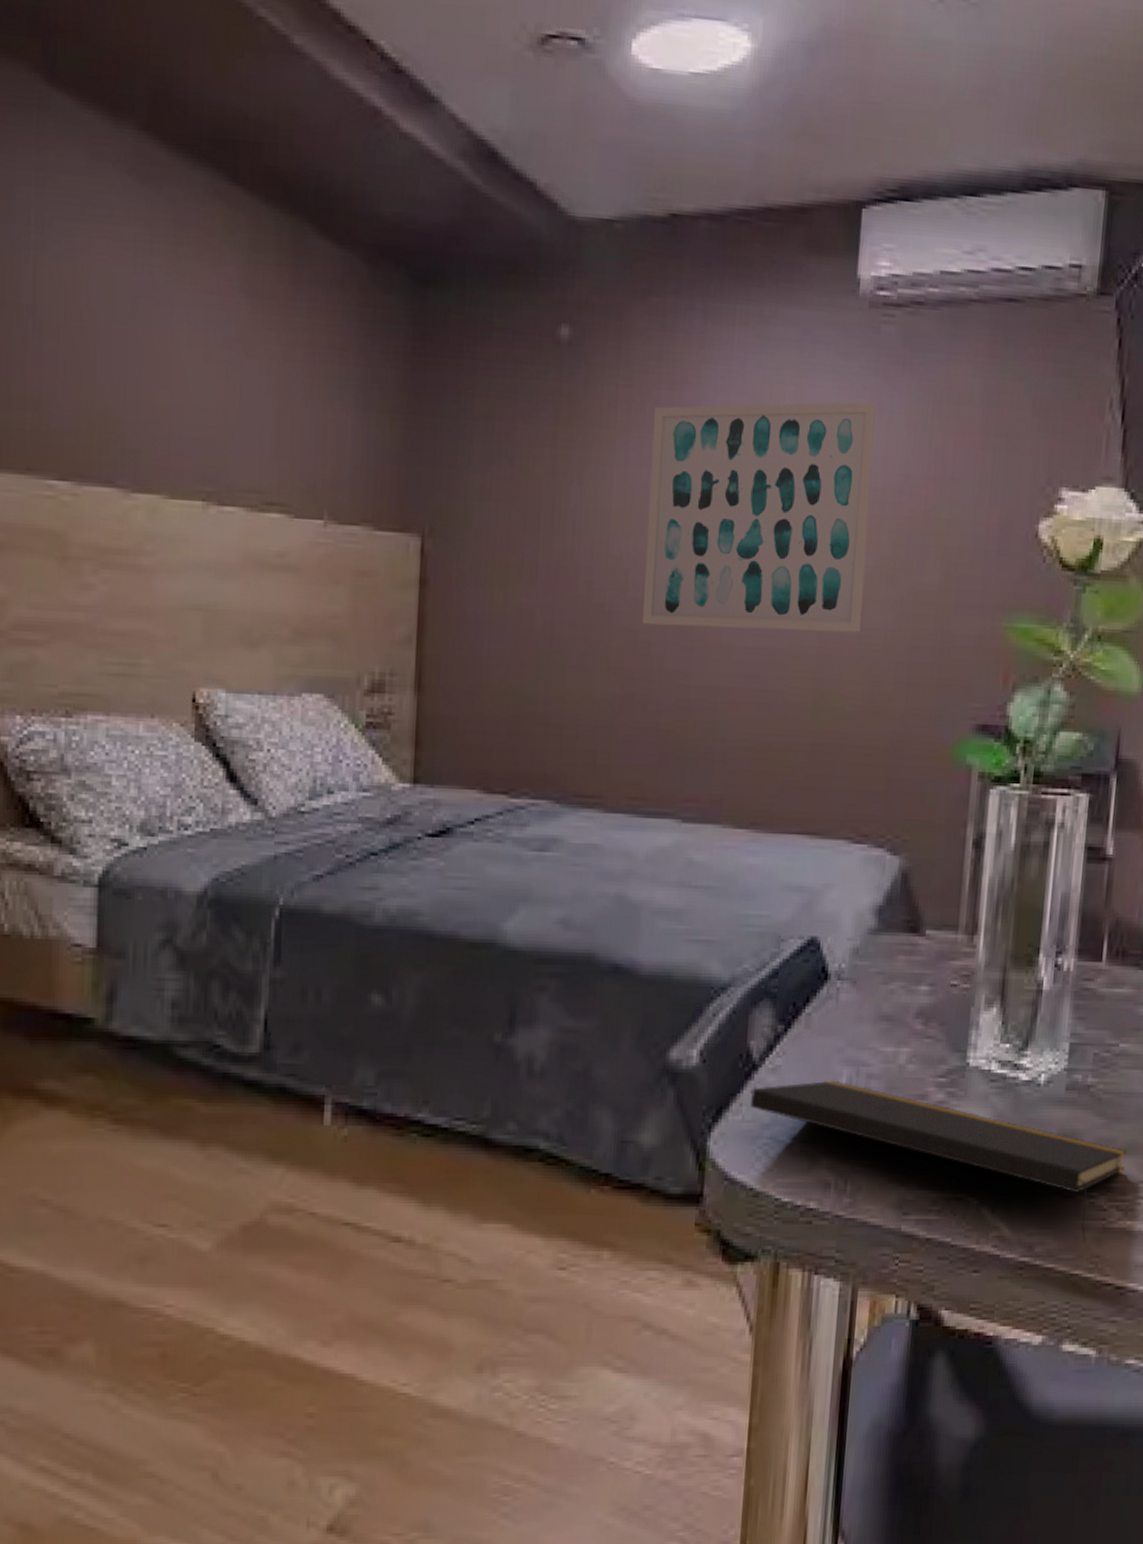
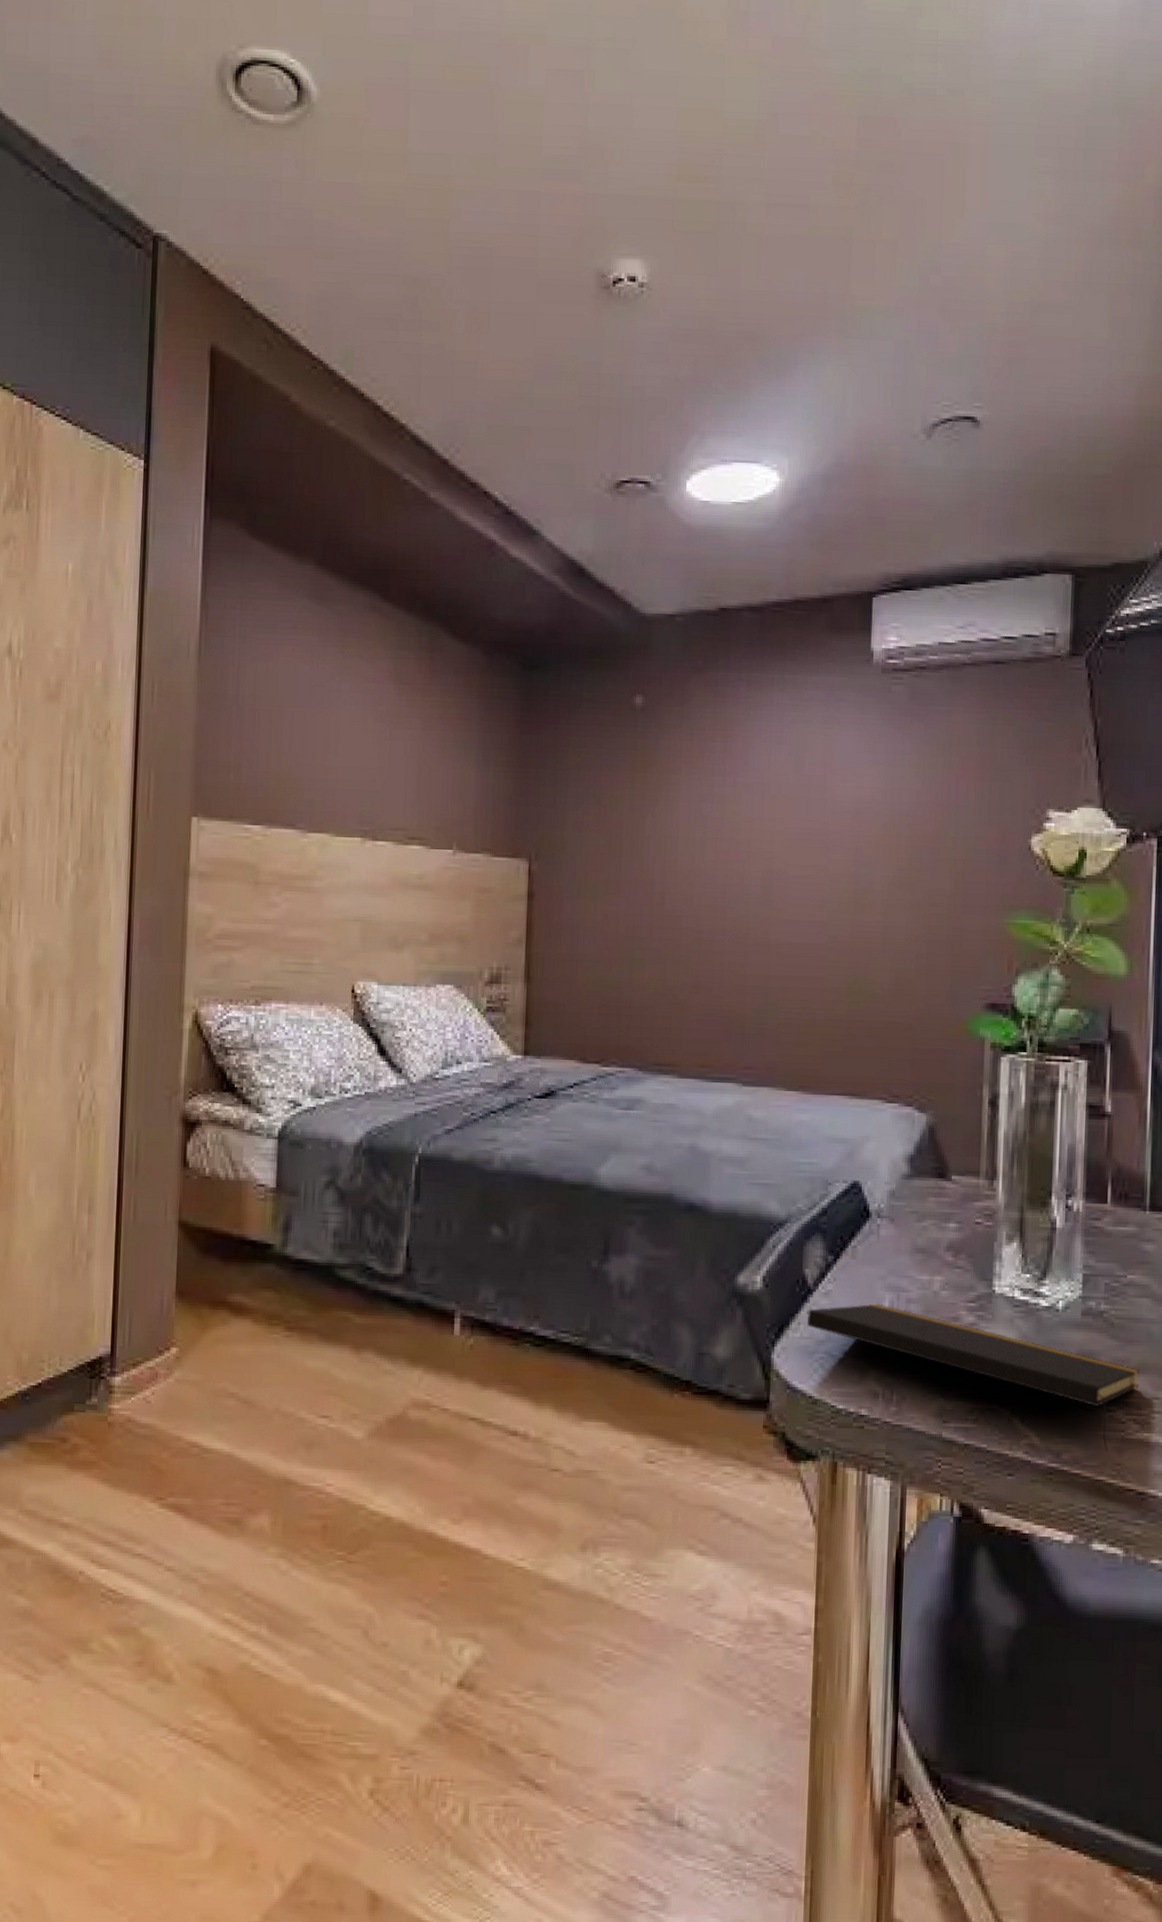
wall art: present [642,401,876,633] -> none [705,746,891,930]

